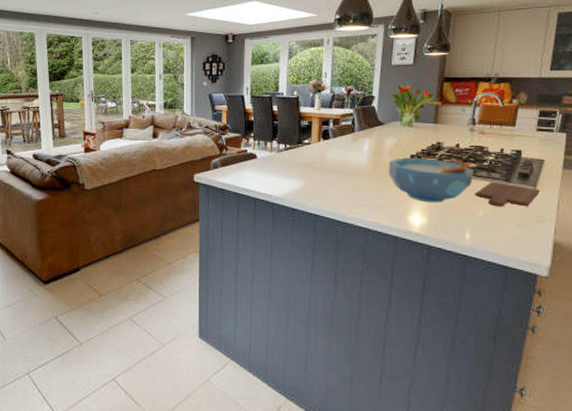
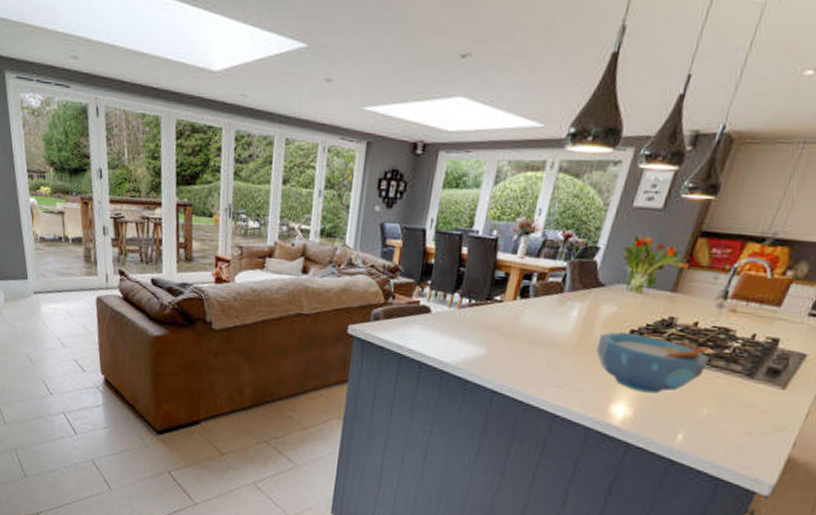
cutting board: present [475,181,540,207] -> none [702,374,790,410]

